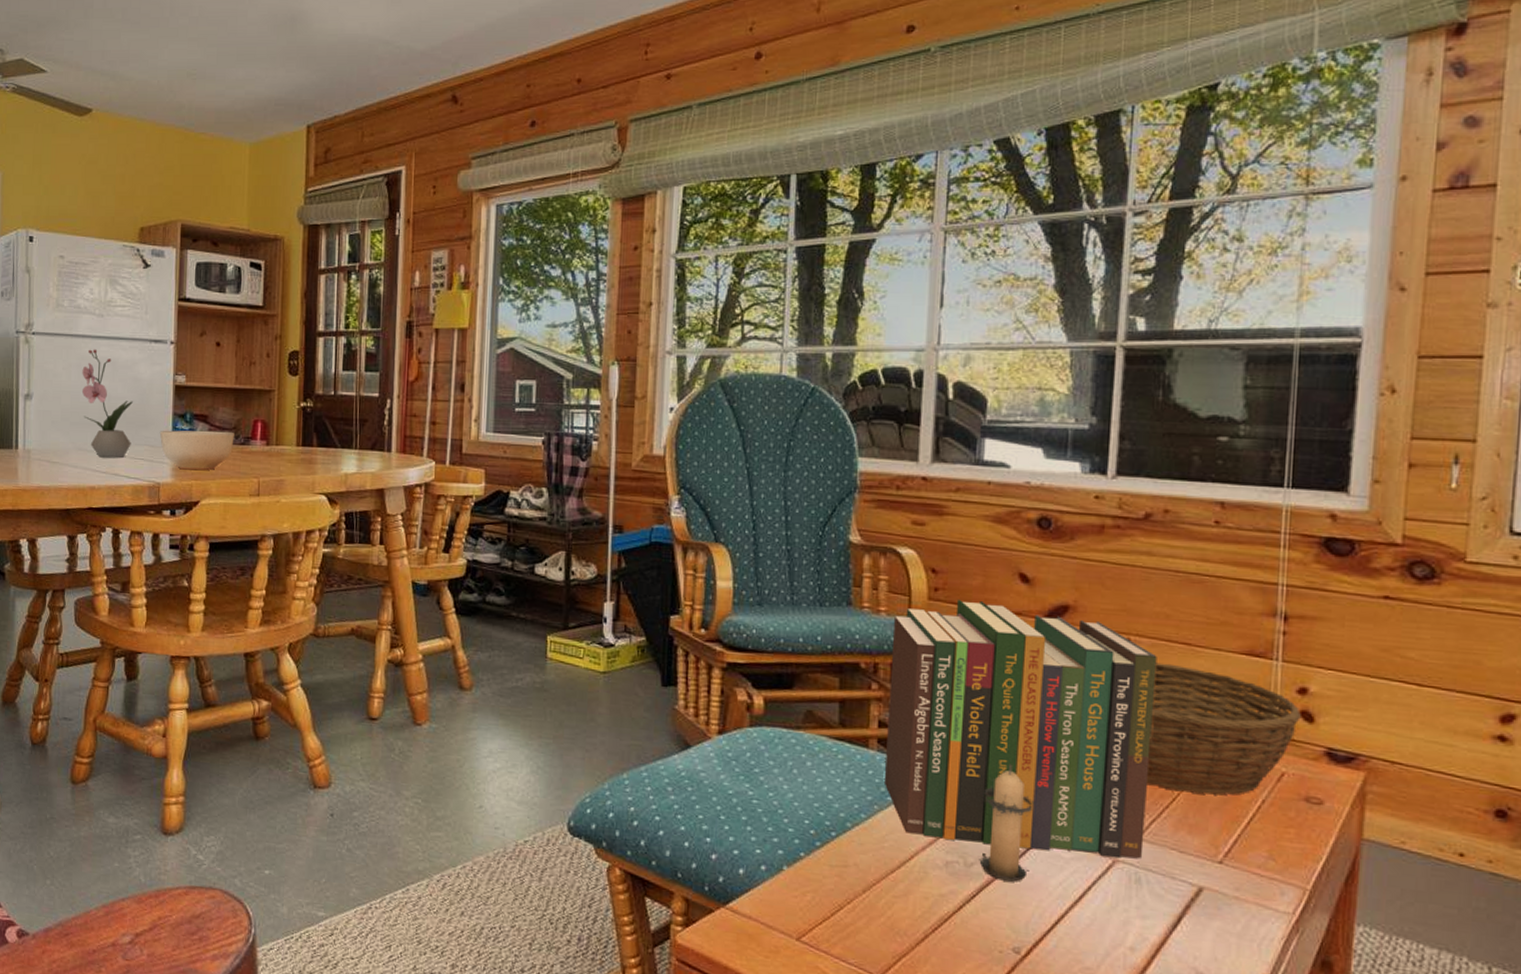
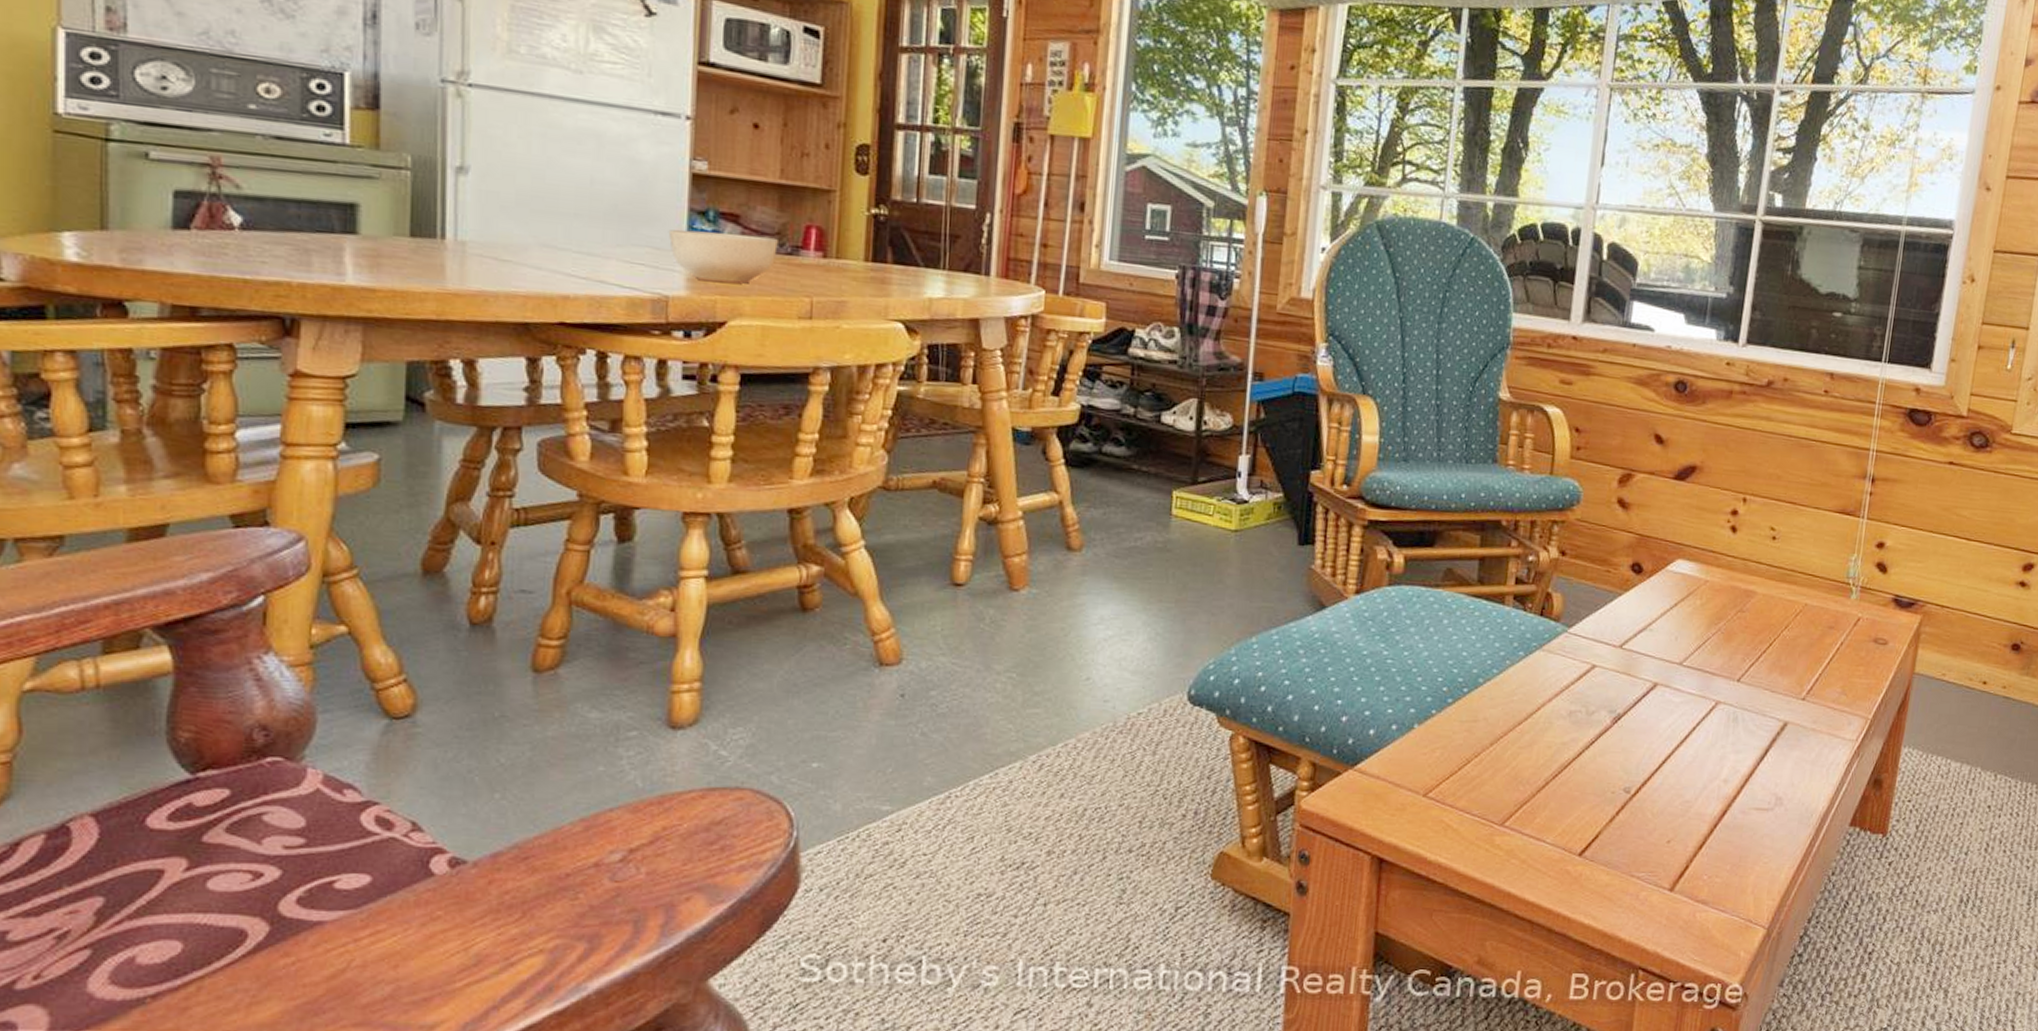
flower arrangement: present [81,349,134,459] -> none [548,115,630,262]
books: present [883,599,1157,858] -> none [1516,458,1767,699]
candle: present [979,764,1035,882] -> none [1599,616,1653,727]
basket: present [1145,662,1301,796] -> none [1748,520,1878,640]

